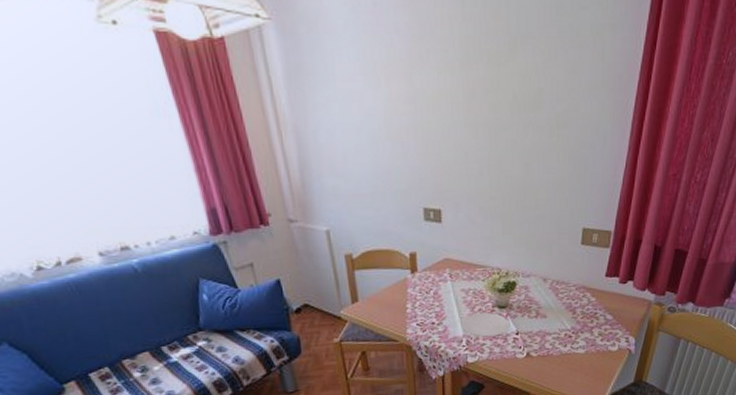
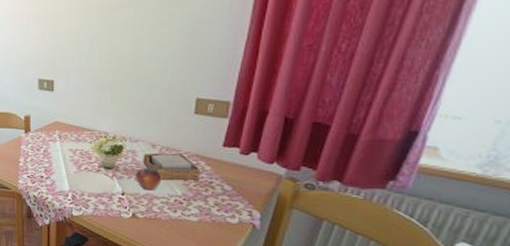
fruit: none [529,303,553,328] -> present [136,167,162,191]
napkin holder: none [535,286,587,316] -> present [143,153,201,181]

